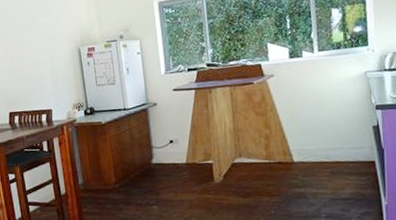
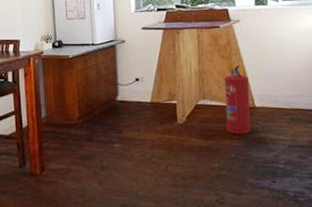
fire extinguisher: none [260,121,290,191] -> present [224,65,251,135]

